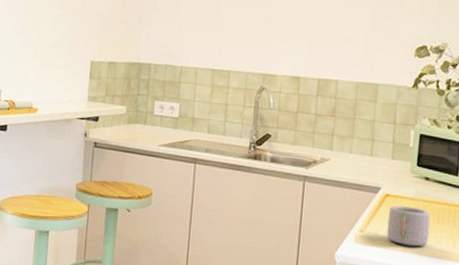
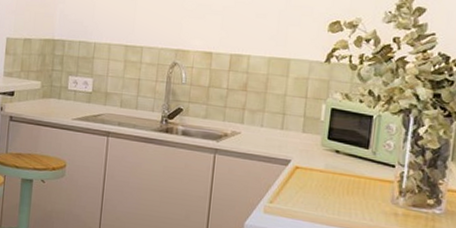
mug: present [386,205,431,247] -> none [295,177,340,218]

